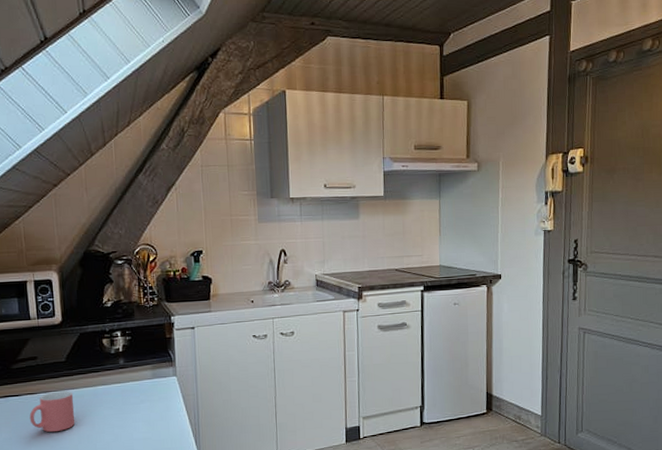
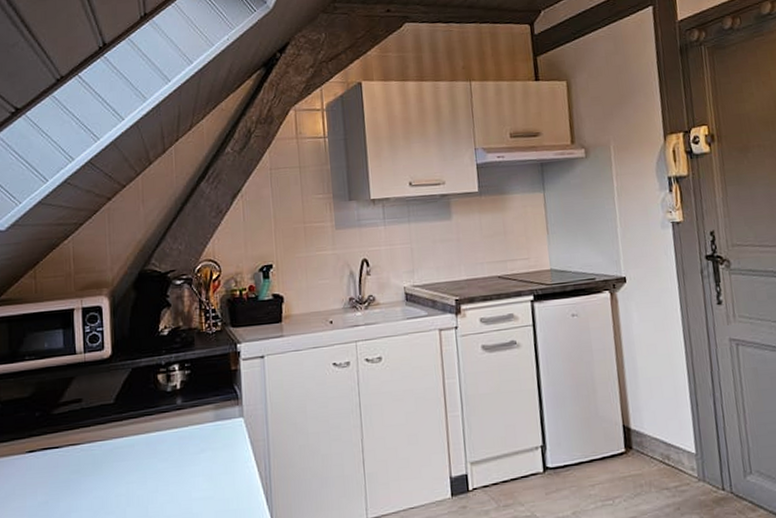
mug: present [29,390,75,432] -> none [70,439,124,493]

